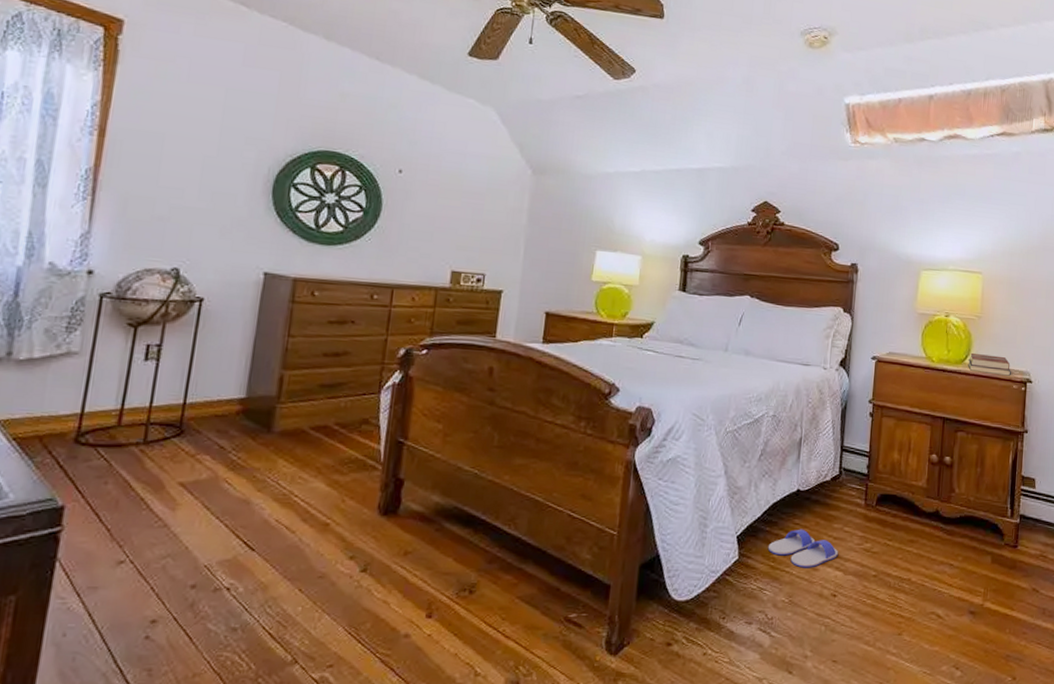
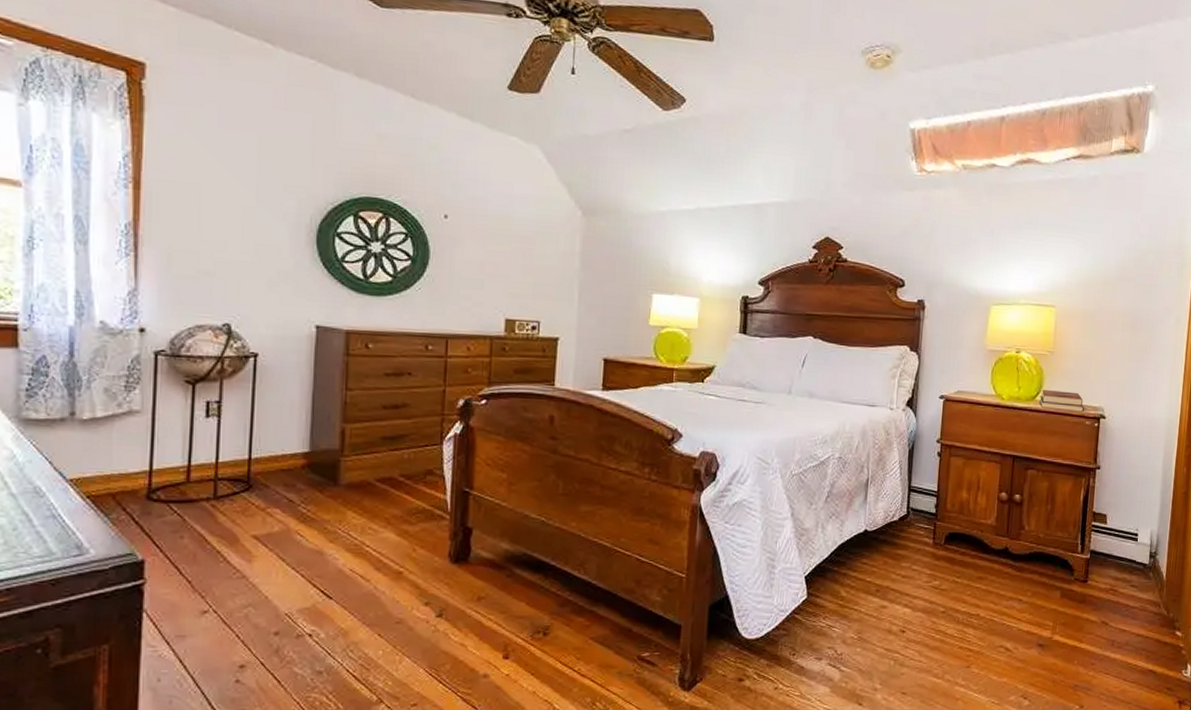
flip-flop: present [767,529,838,568] -> none [836,568,906,606]

